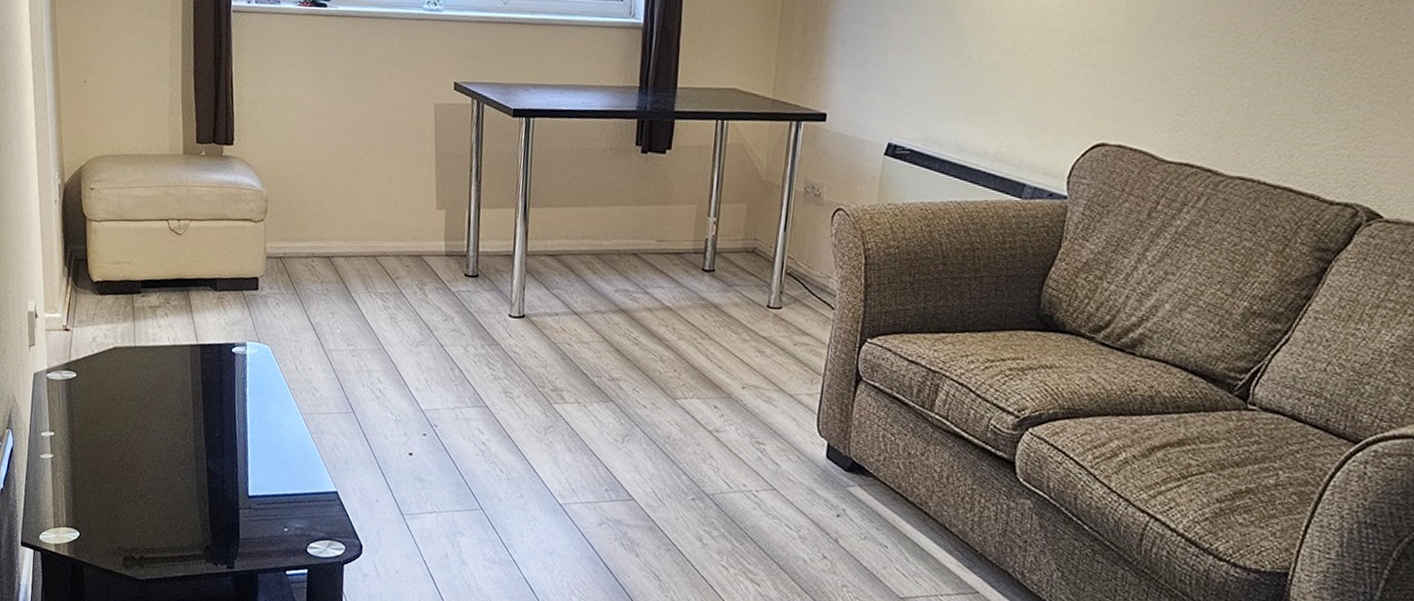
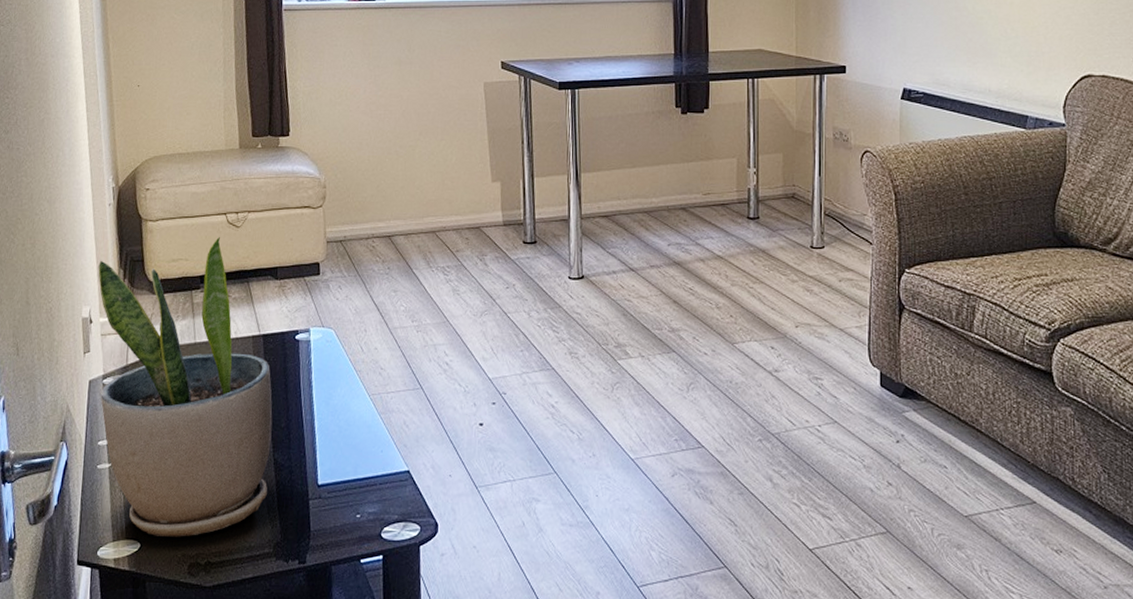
potted plant: none [43,242,207,531] -> present [98,236,273,537]

